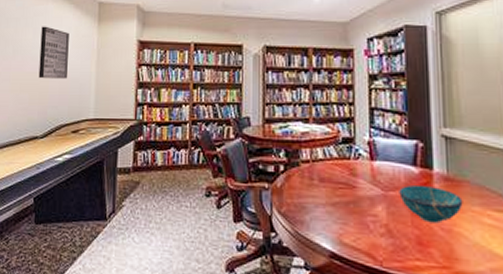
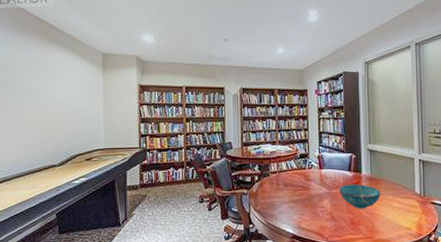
wall art: present [38,26,69,79] -> none [51,73,78,118]

